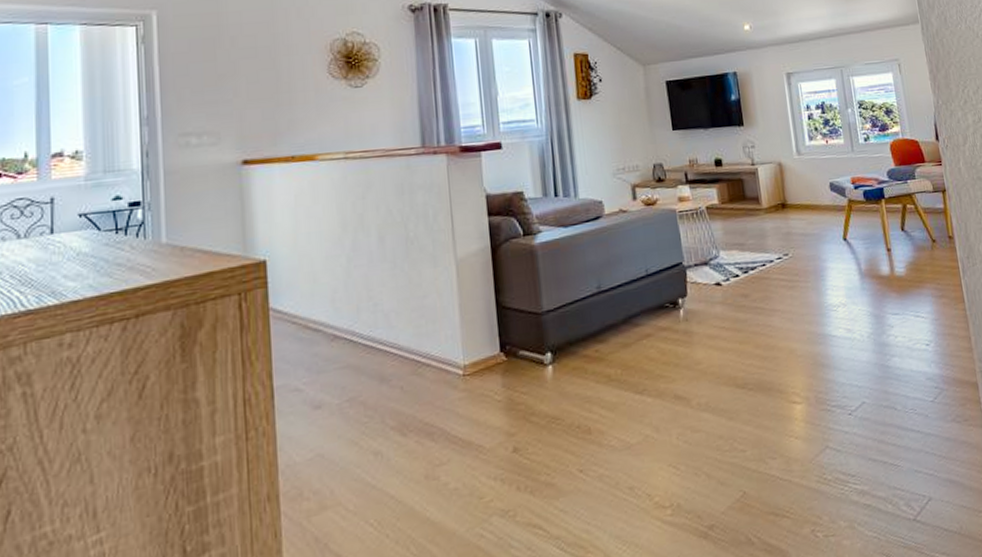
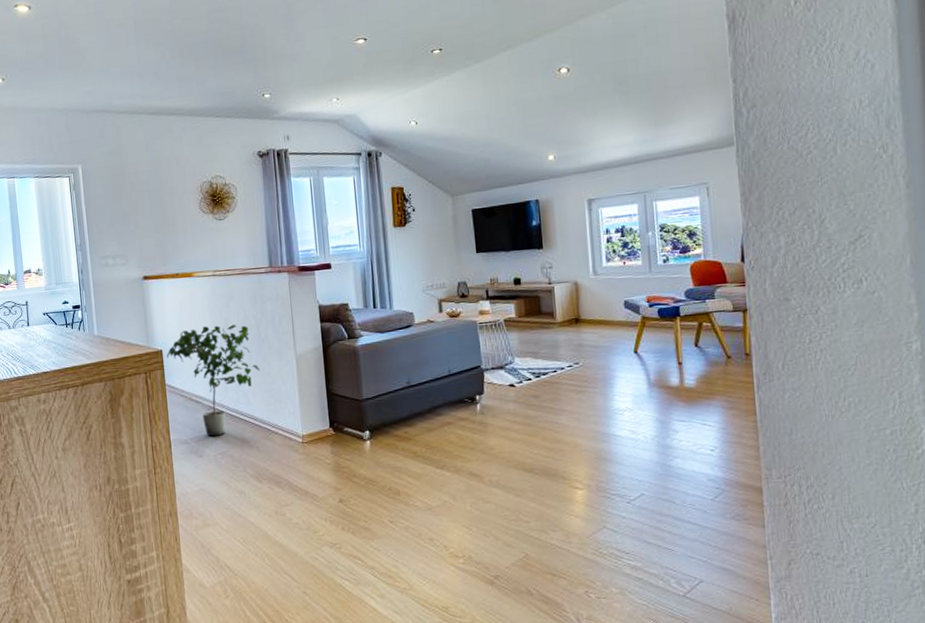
potted plant: none [272,221,407,378] -> present [166,324,260,437]

